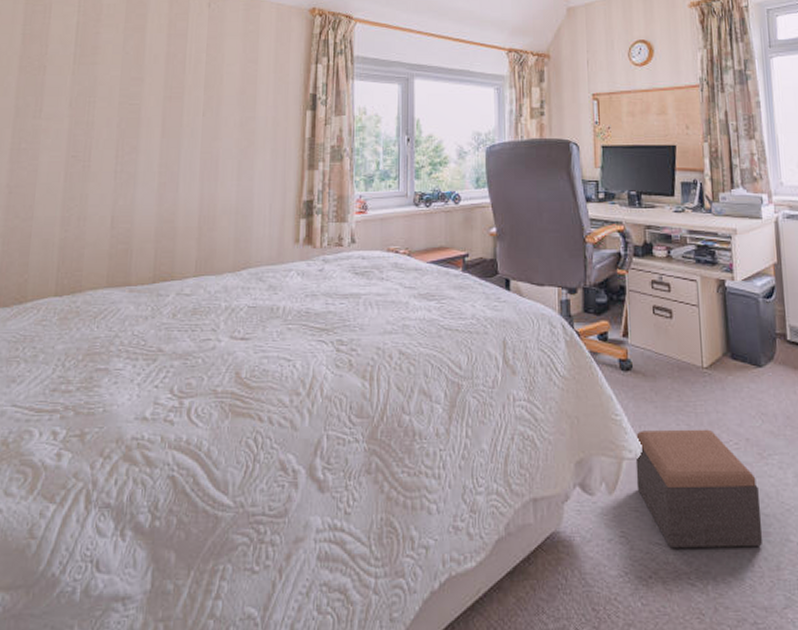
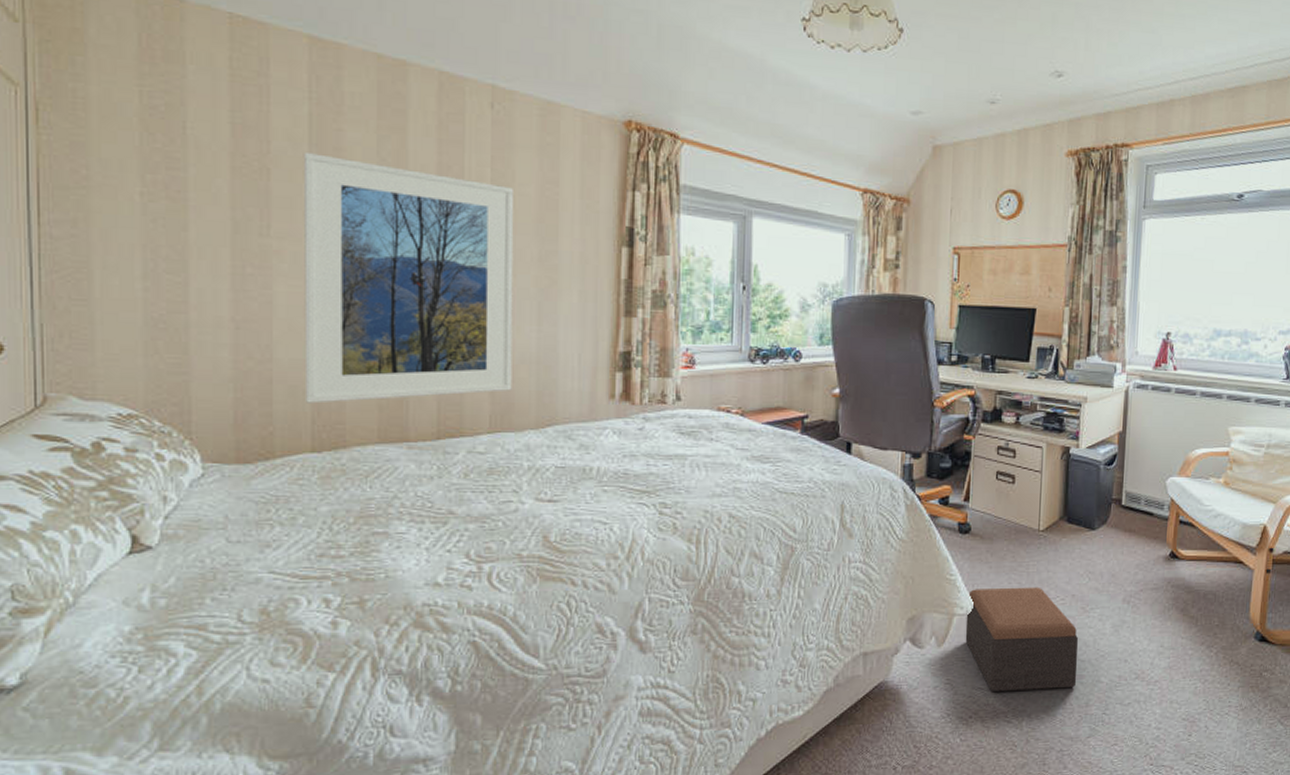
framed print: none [54,52,223,254] -> present [304,153,515,404]

